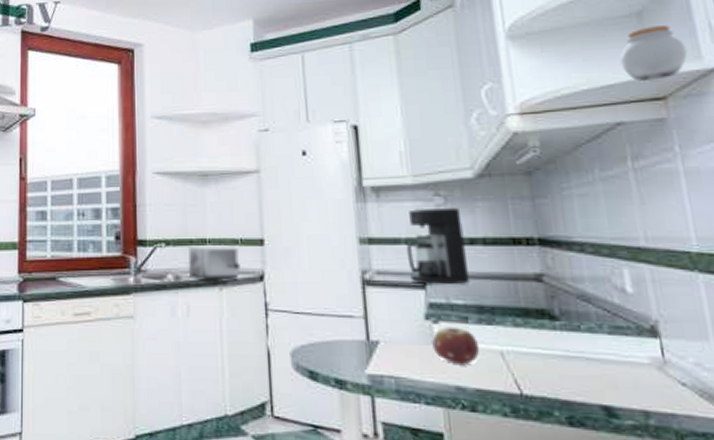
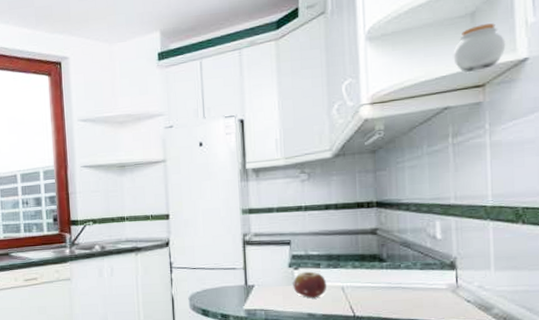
toaster: present [188,244,240,282] -> none [111,220,151,250]
coffee maker: present [406,207,471,285] -> none [277,181,324,242]

